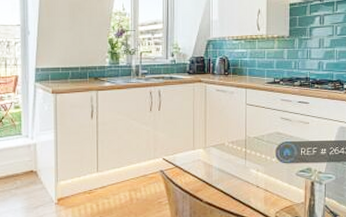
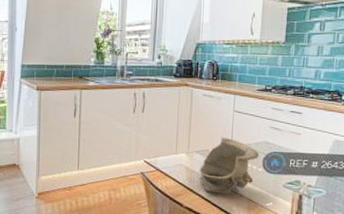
decorative bowl: none [217,130,272,186] -> present [199,137,259,193]

